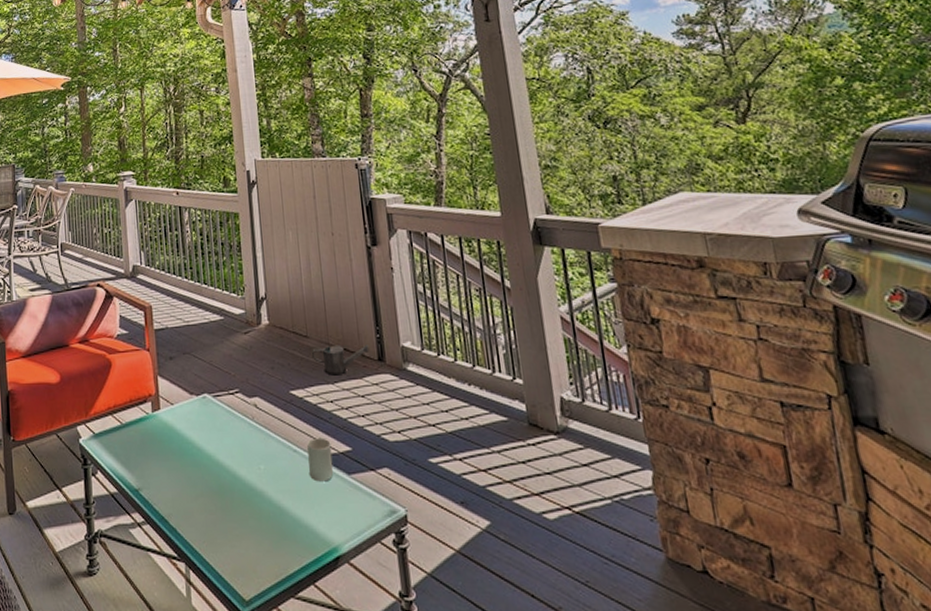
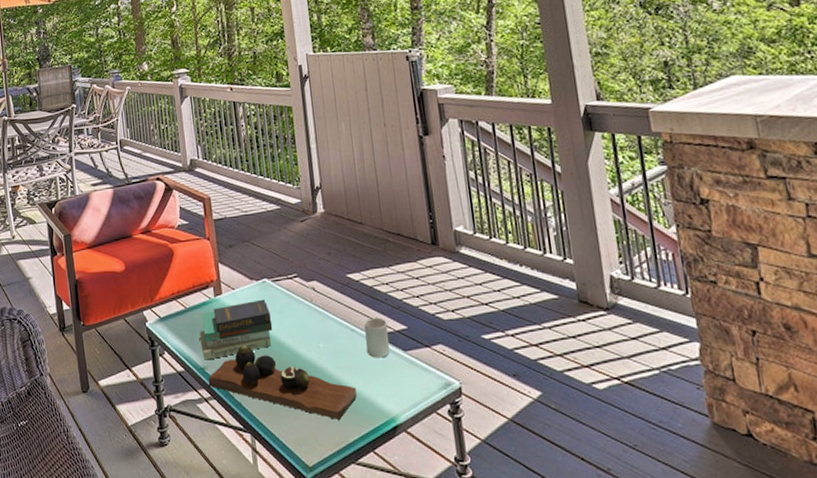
books: none [135,416,212,481] -> present [199,299,273,360]
decorative tray: none [142,465,298,548] -> present [208,344,357,419]
watering can: present [312,343,370,376] -> none [367,228,423,260]

